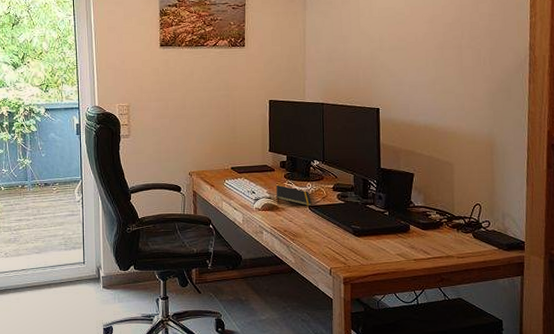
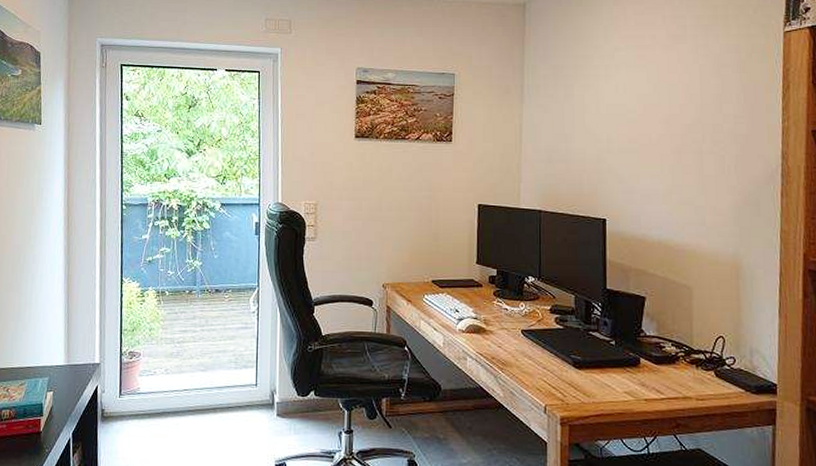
notepad: present [276,185,312,206] -> none [484,304,525,330]

